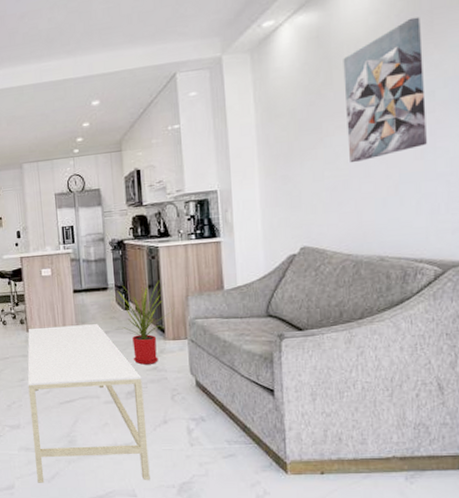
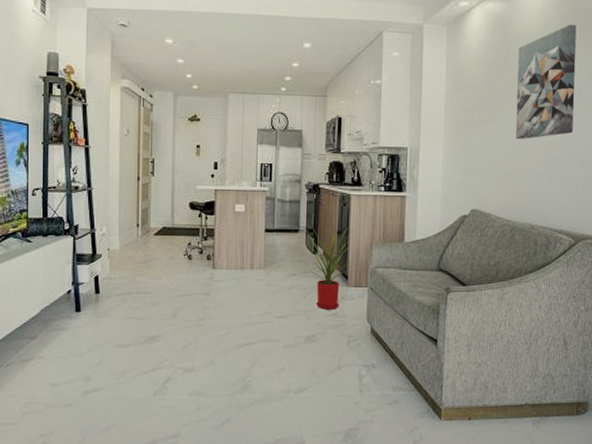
coffee table: present [27,324,150,483] -> none [206,265,322,431]

